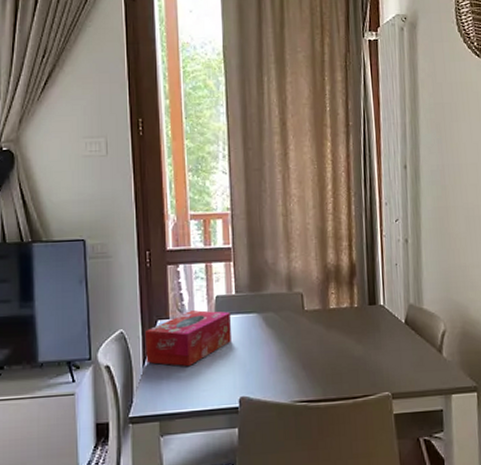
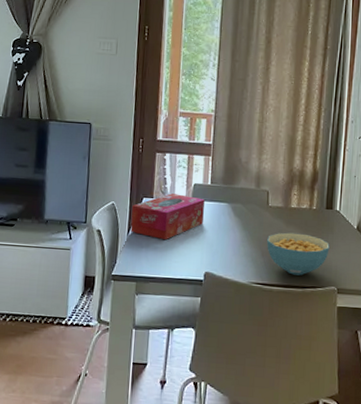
cereal bowl: none [307,336,378,386] -> present [267,232,330,276]

